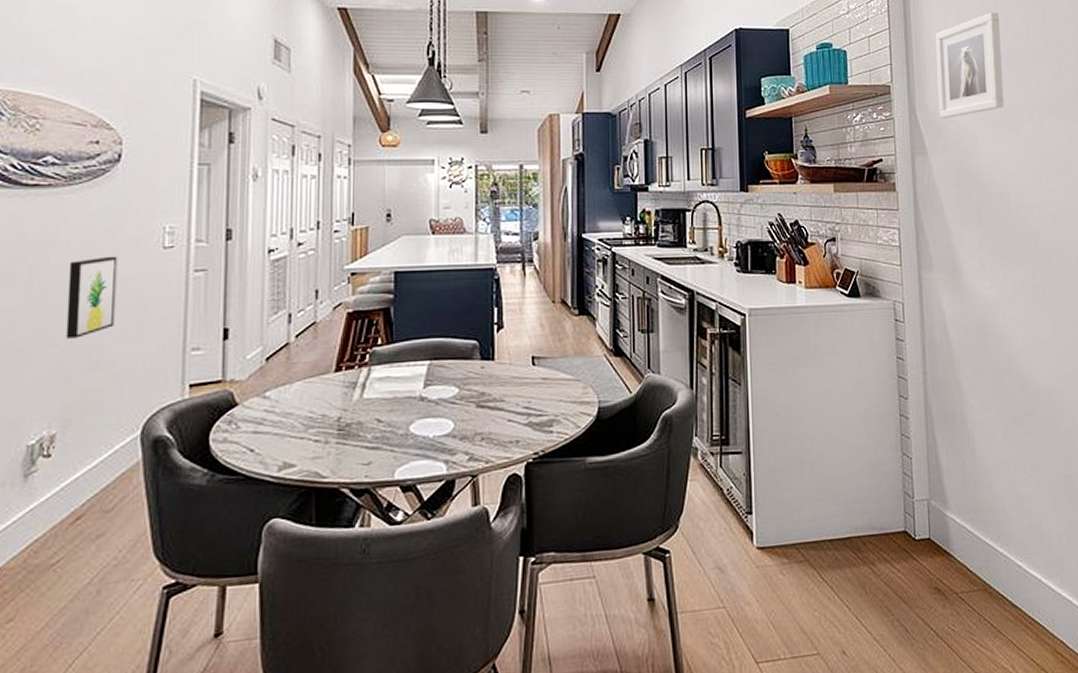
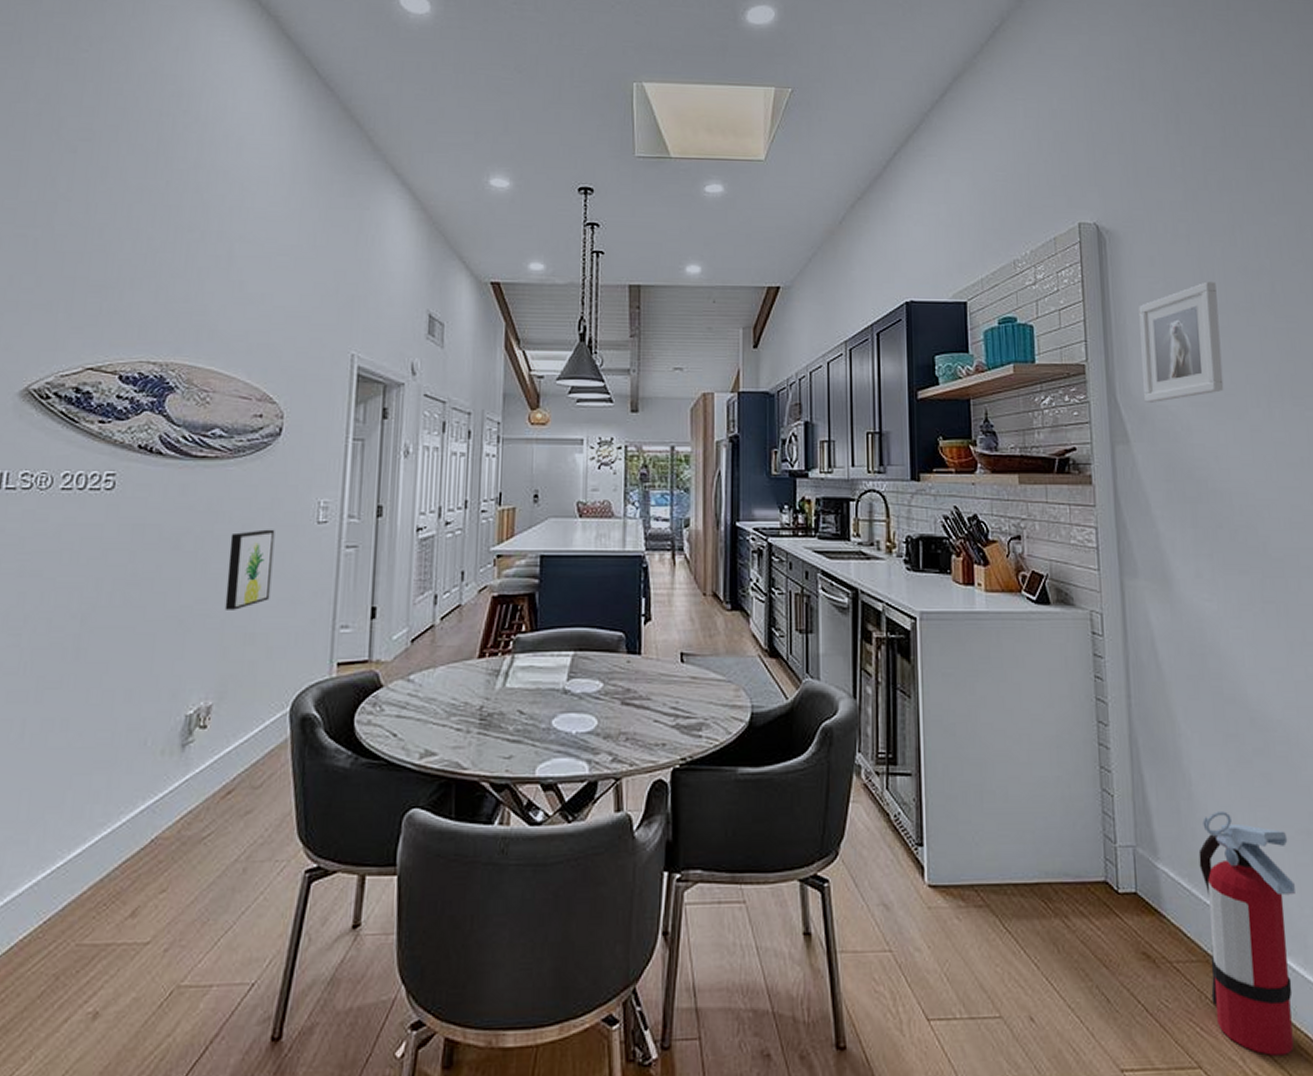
fire extinguisher: none [980,464,1055,661] -> present [1198,811,1295,1056]

